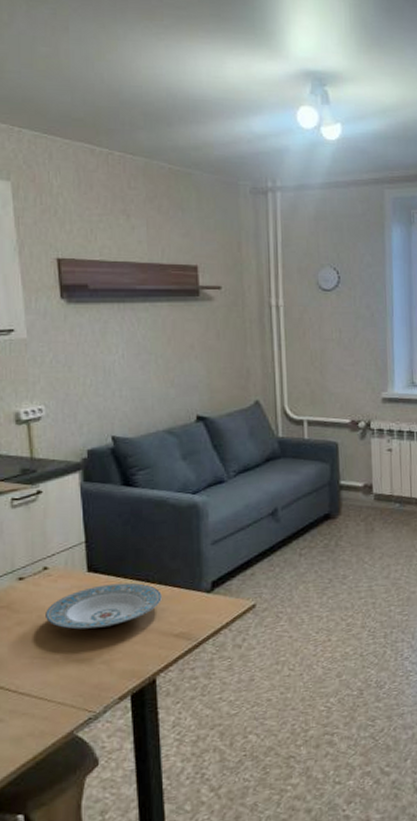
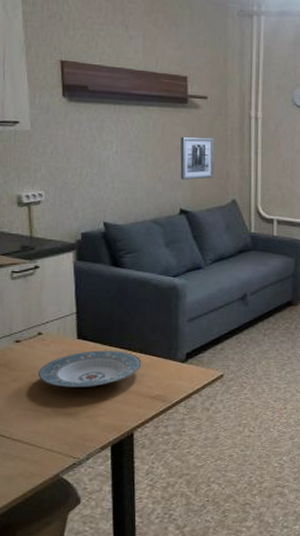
wall art: none [194,332,233,383] -> present [180,137,214,181]

